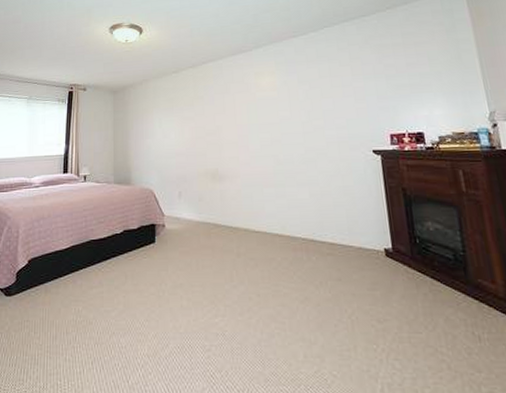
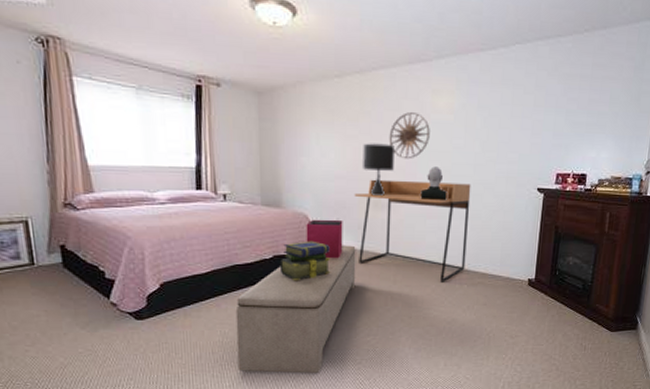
bench: none [89,217,200,361] -> present [235,245,356,374]
stack of books: none [129,214,174,256] -> present [279,240,330,281]
storage bin: none [152,193,186,232] -> present [306,219,343,259]
desk: none [193,151,310,254] -> present [354,179,471,282]
lamp: none [199,121,228,168] -> present [363,143,394,196]
wall art: none [220,93,258,134] -> present [389,112,430,160]
sculpture bust: none [254,137,281,170] -> present [420,166,447,201]

